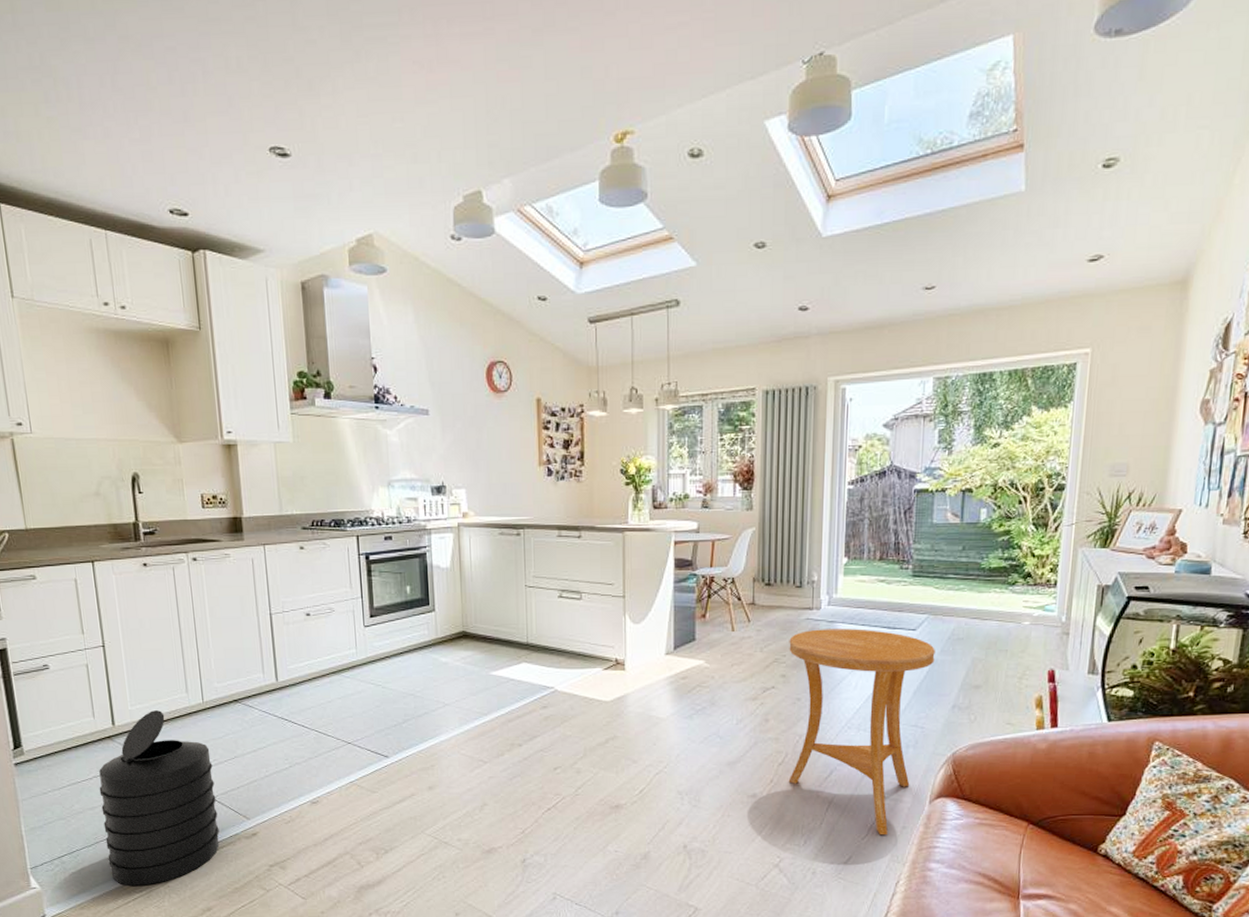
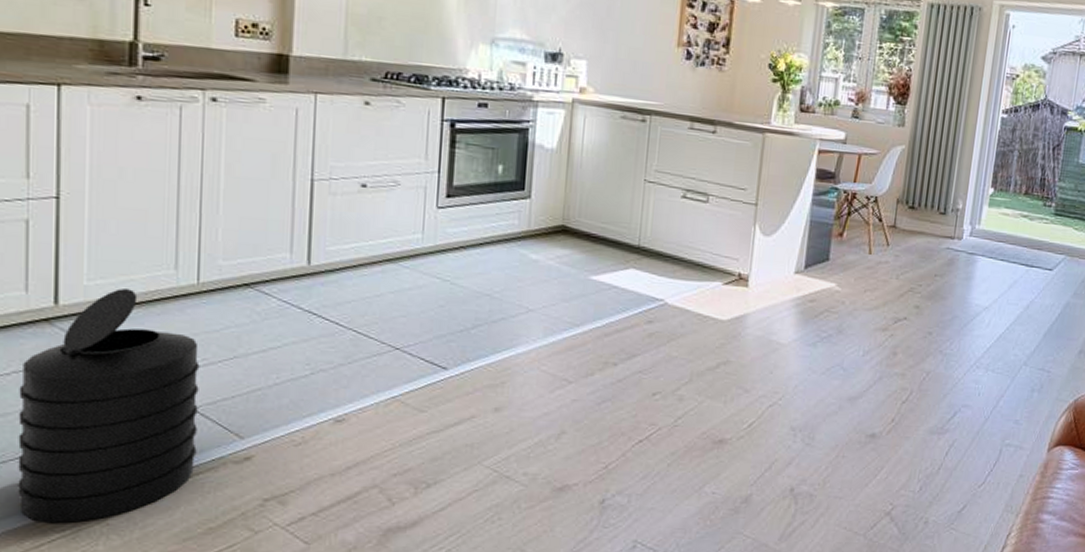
side table: present [788,628,935,836] -> none [910,260,1069,484]

